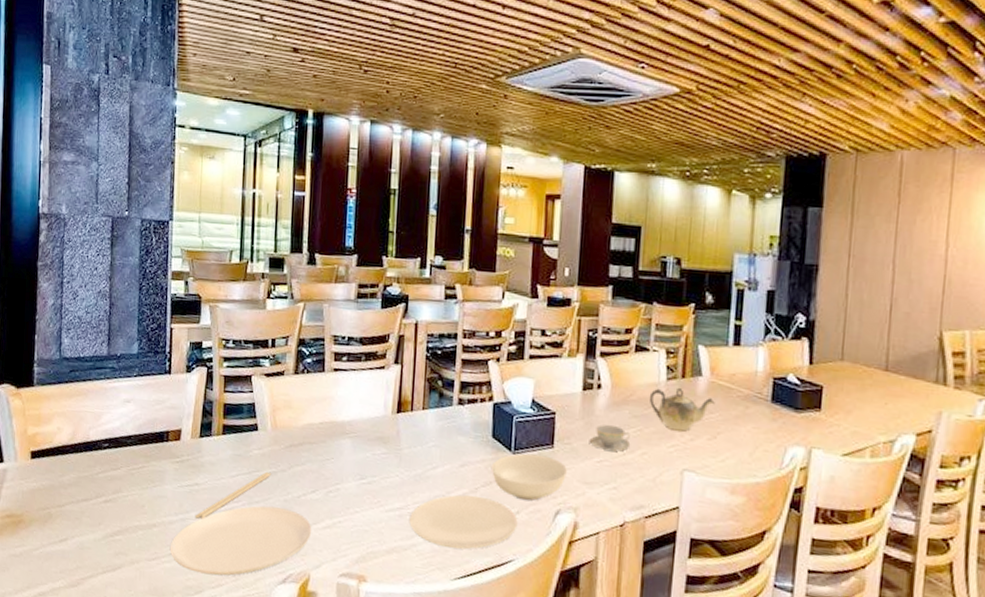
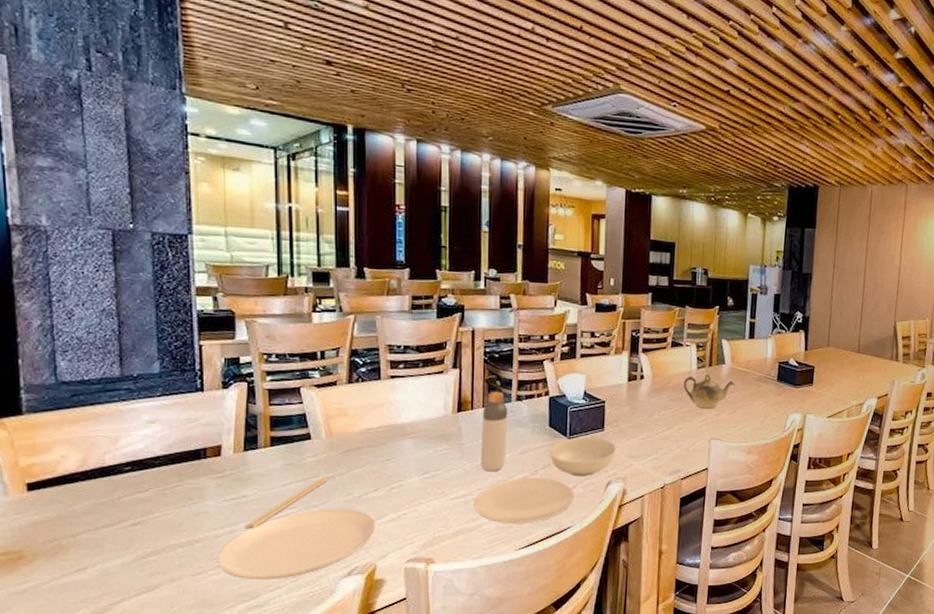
bottle: none [418,391,448,485] -> present [481,391,507,472]
teacup: present [589,424,631,451] -> none [634,407,669,429]

